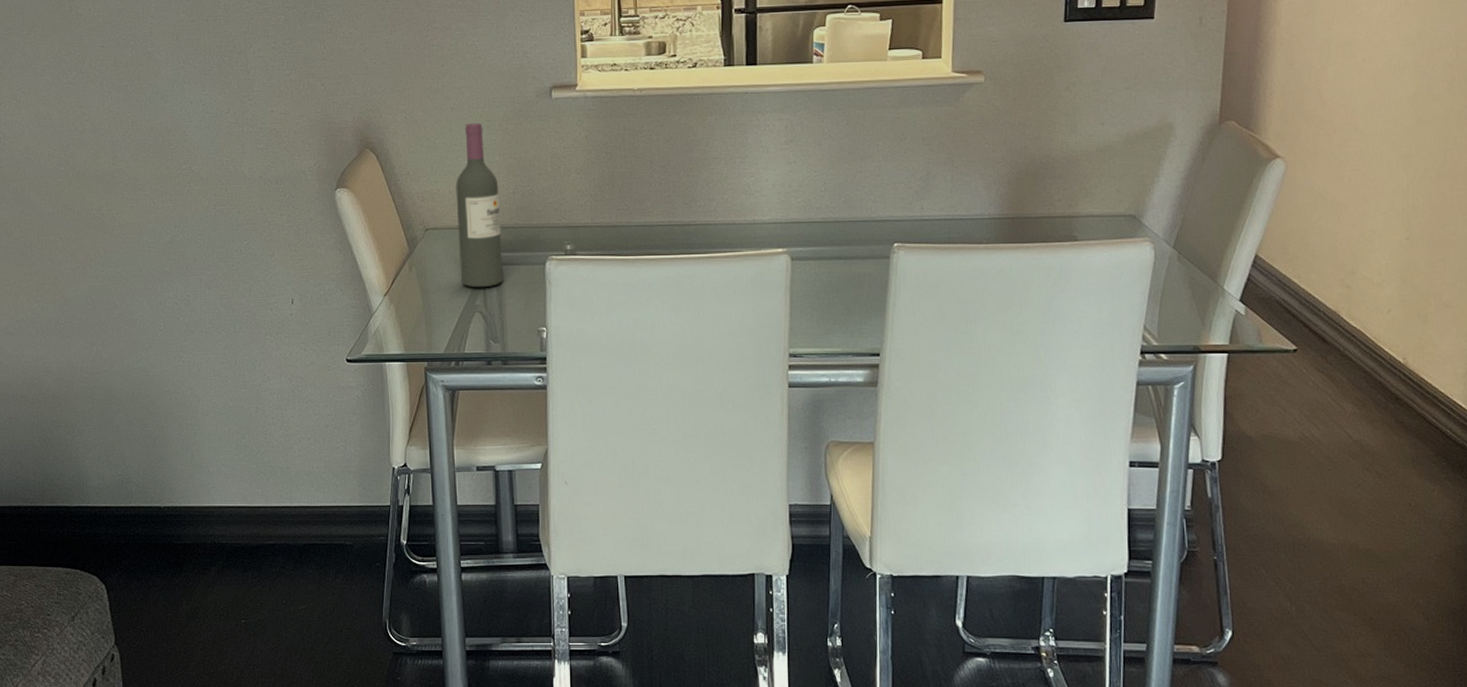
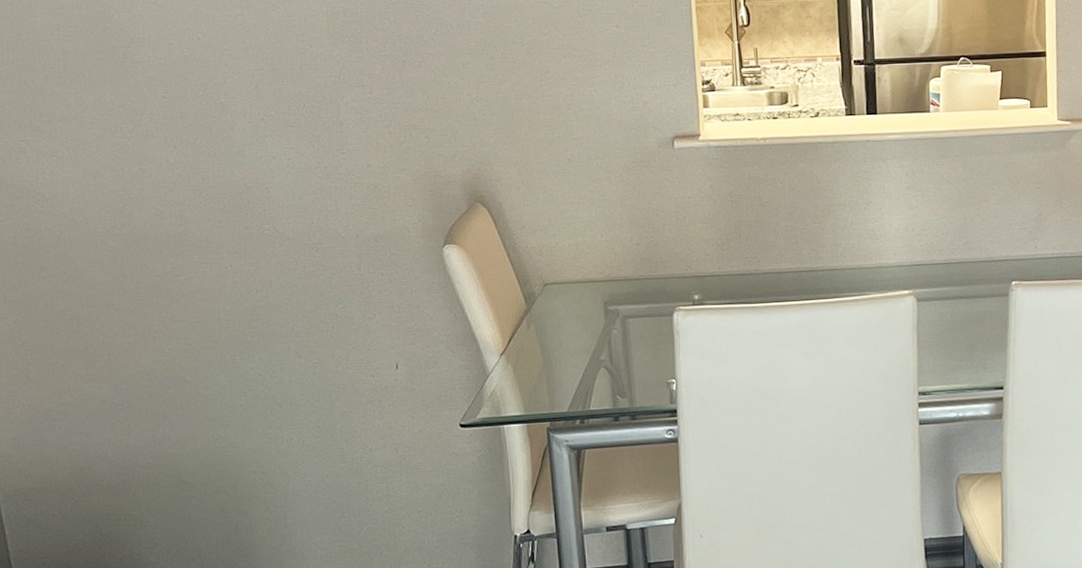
wine bottle: present [456,122,504,288] -> none [575,173,629,343]

